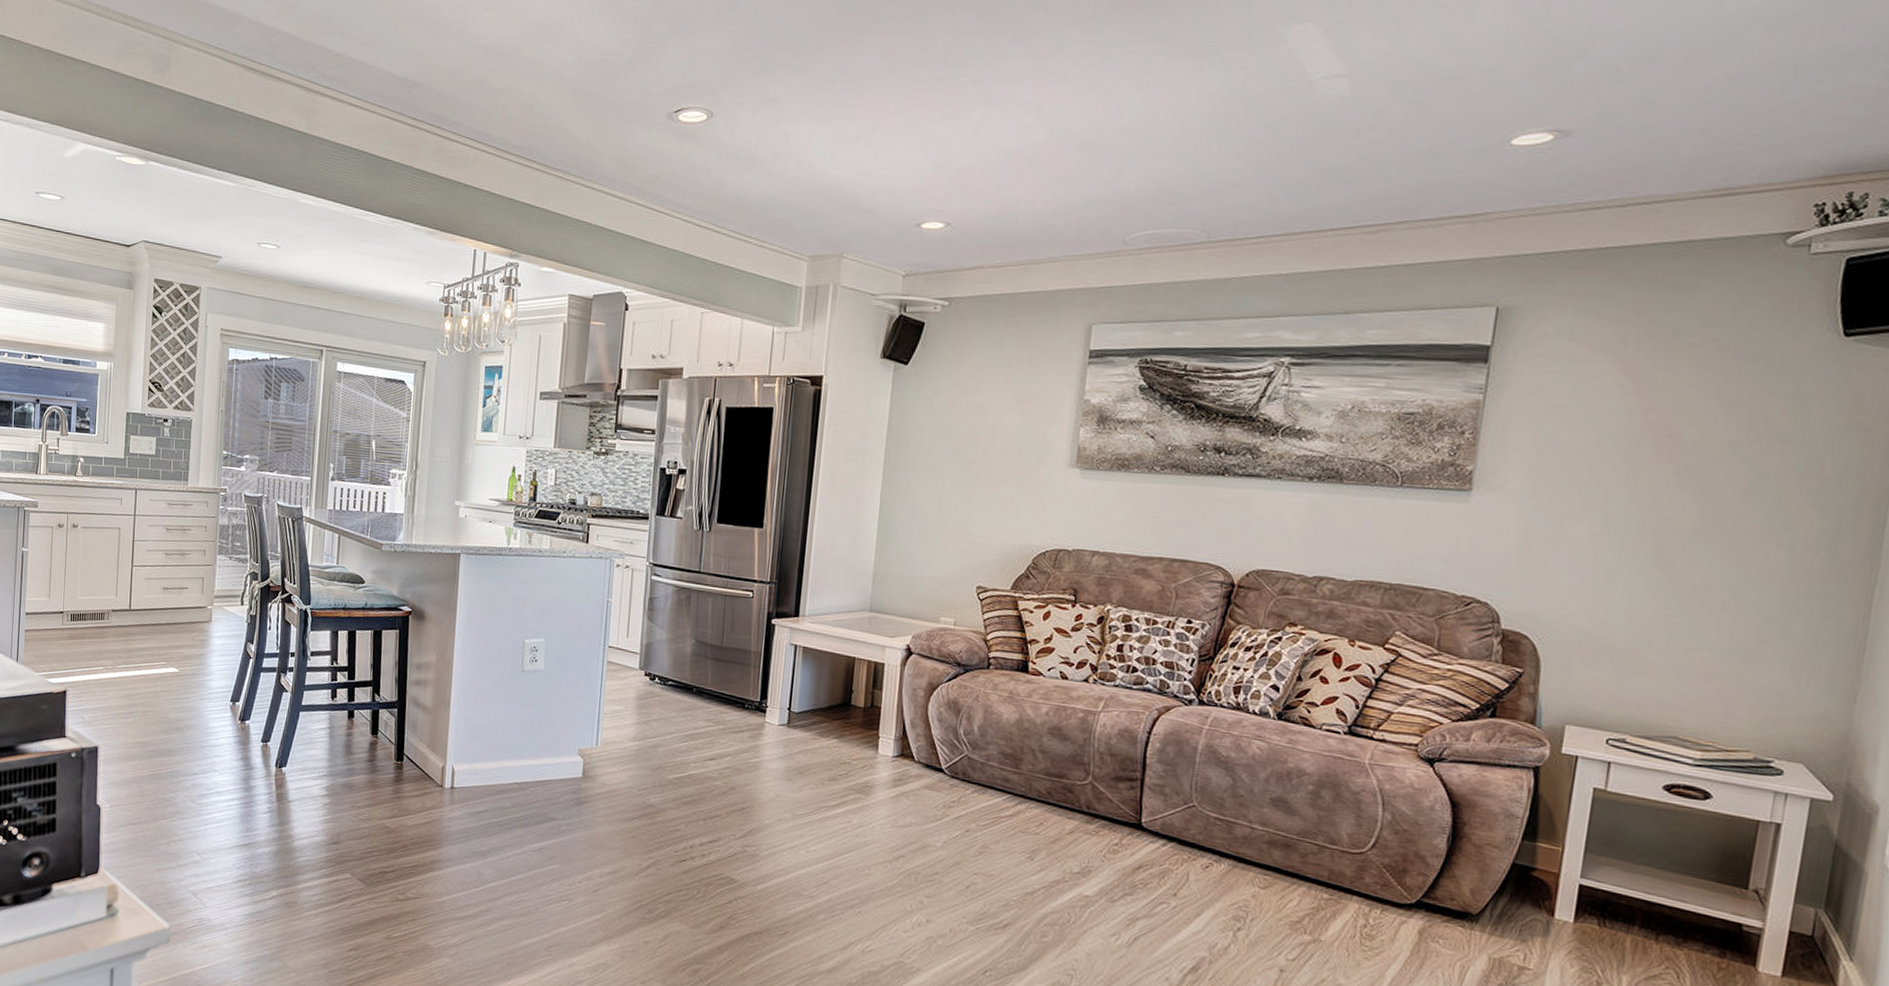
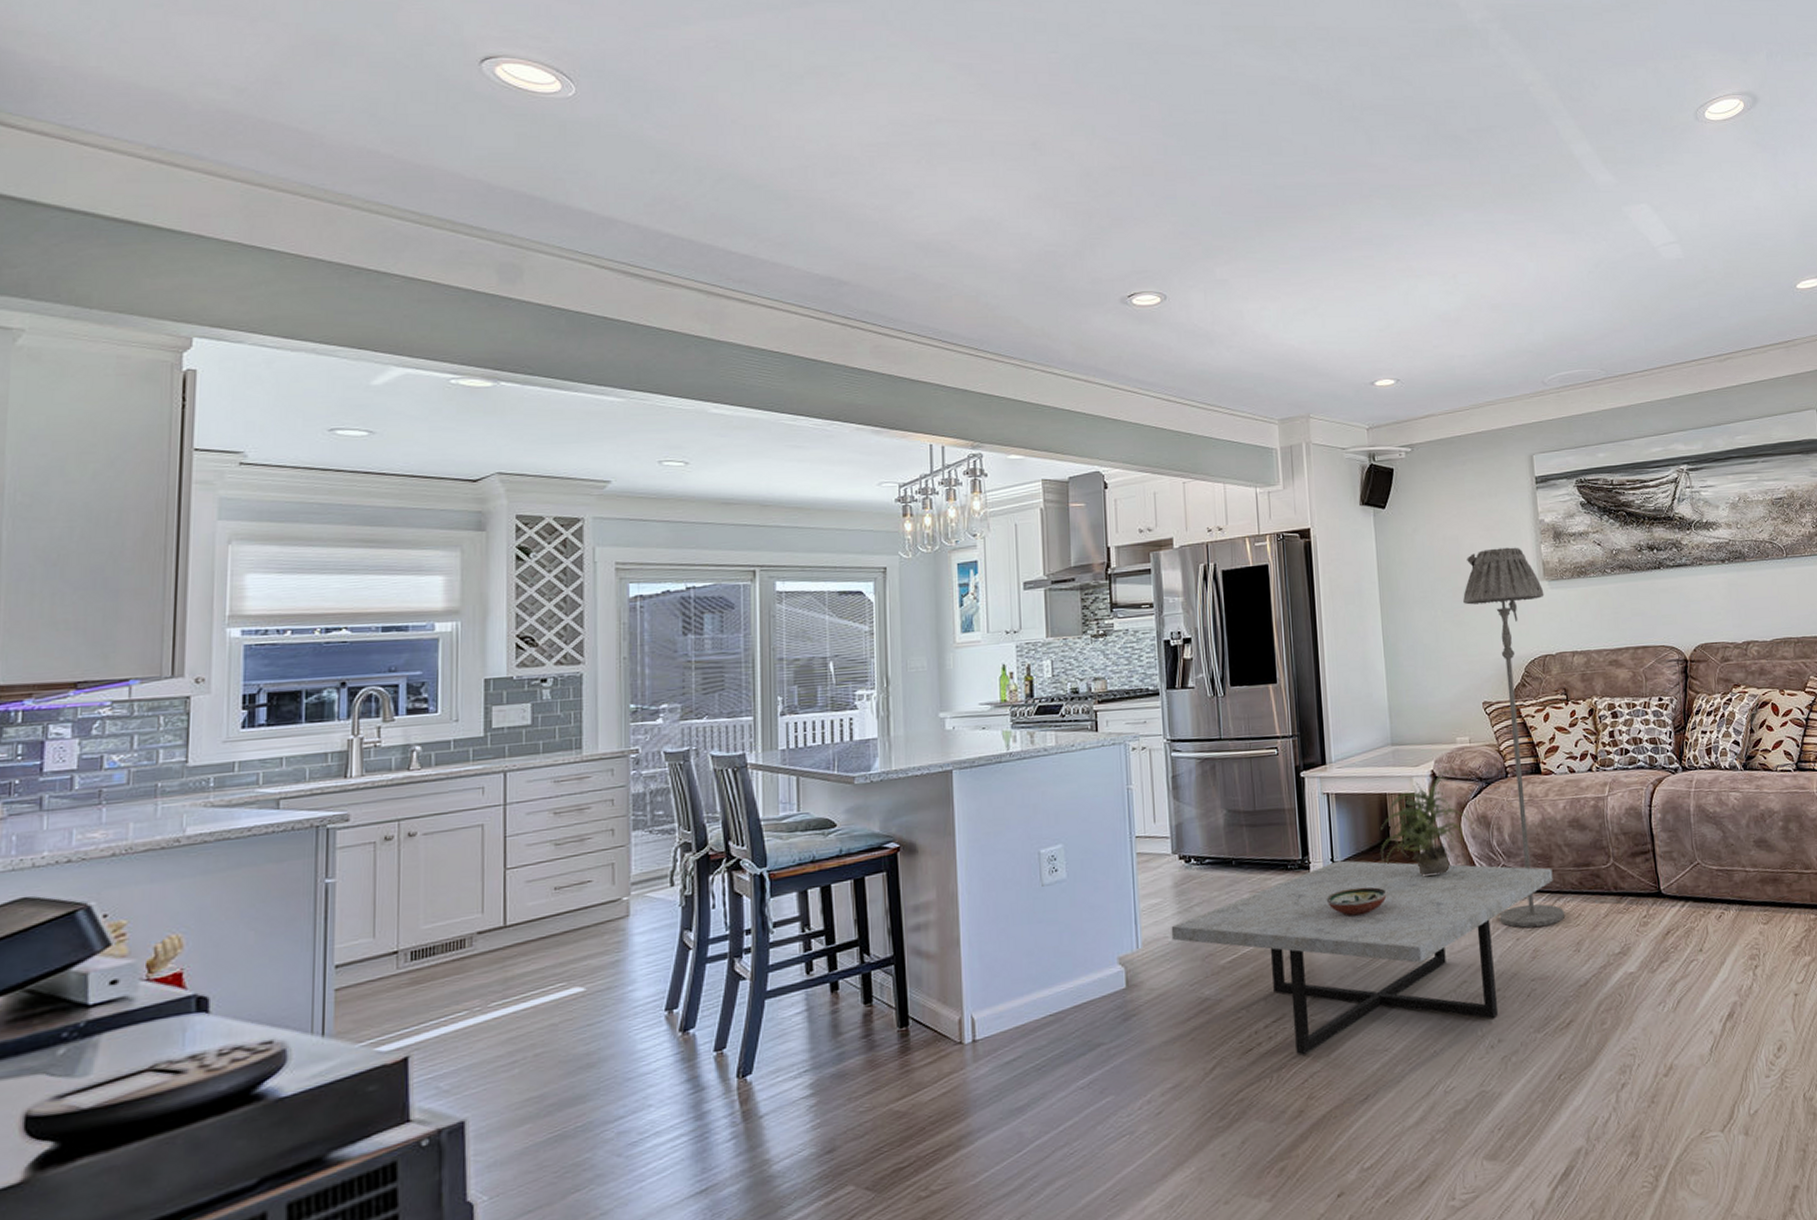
coffee table: none [628,711,1020,899] -> present [1171,860,1553,1055]
decorative bowl: none [777,739,840,768] -> present [1326,886,1388,916]
potted plant: none [838,647,943,749] -> present [1380,769,1474,877]
floor lamp: none [951,424,1073,826] -> present [1463,547,1565,928]

